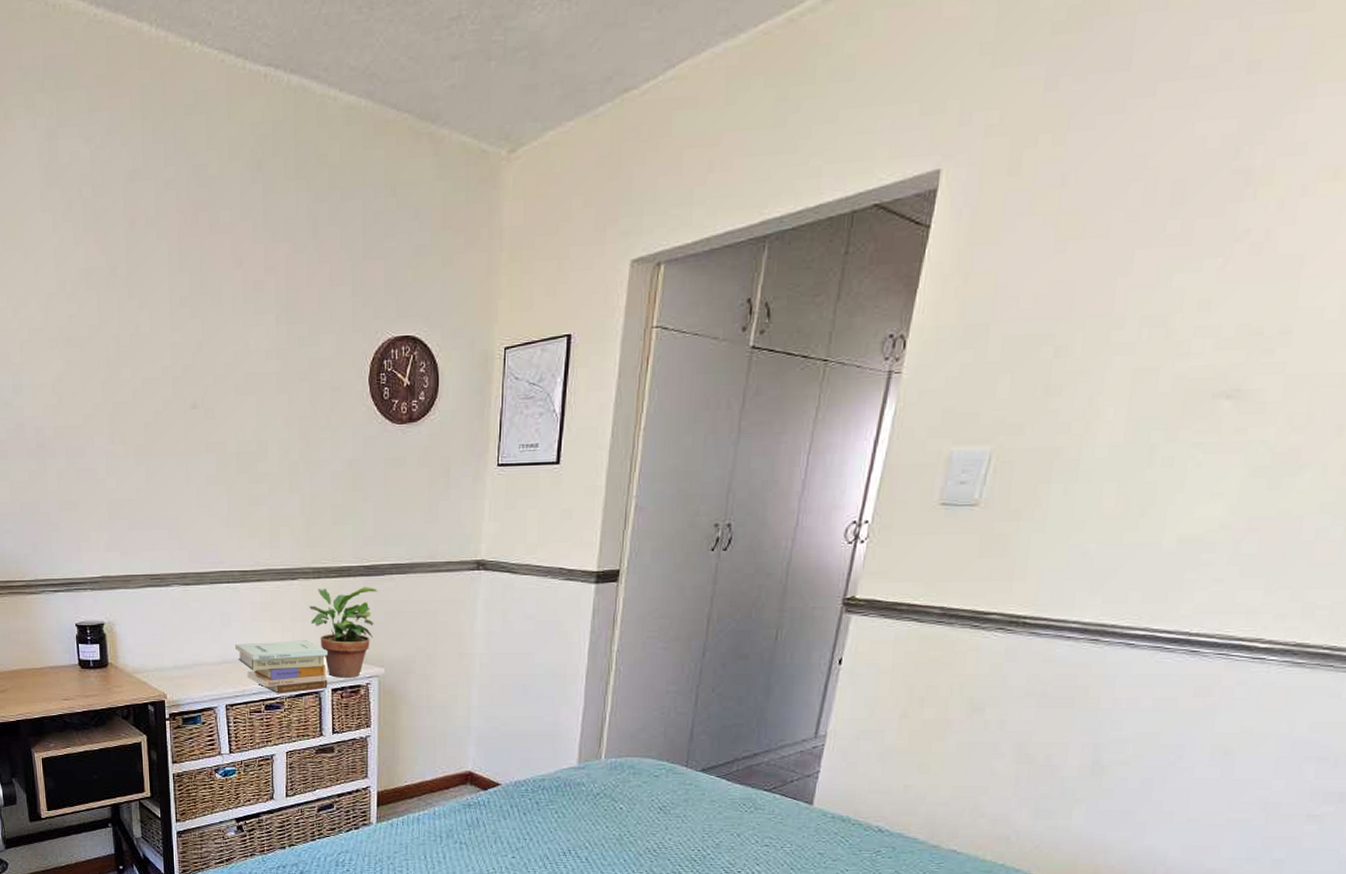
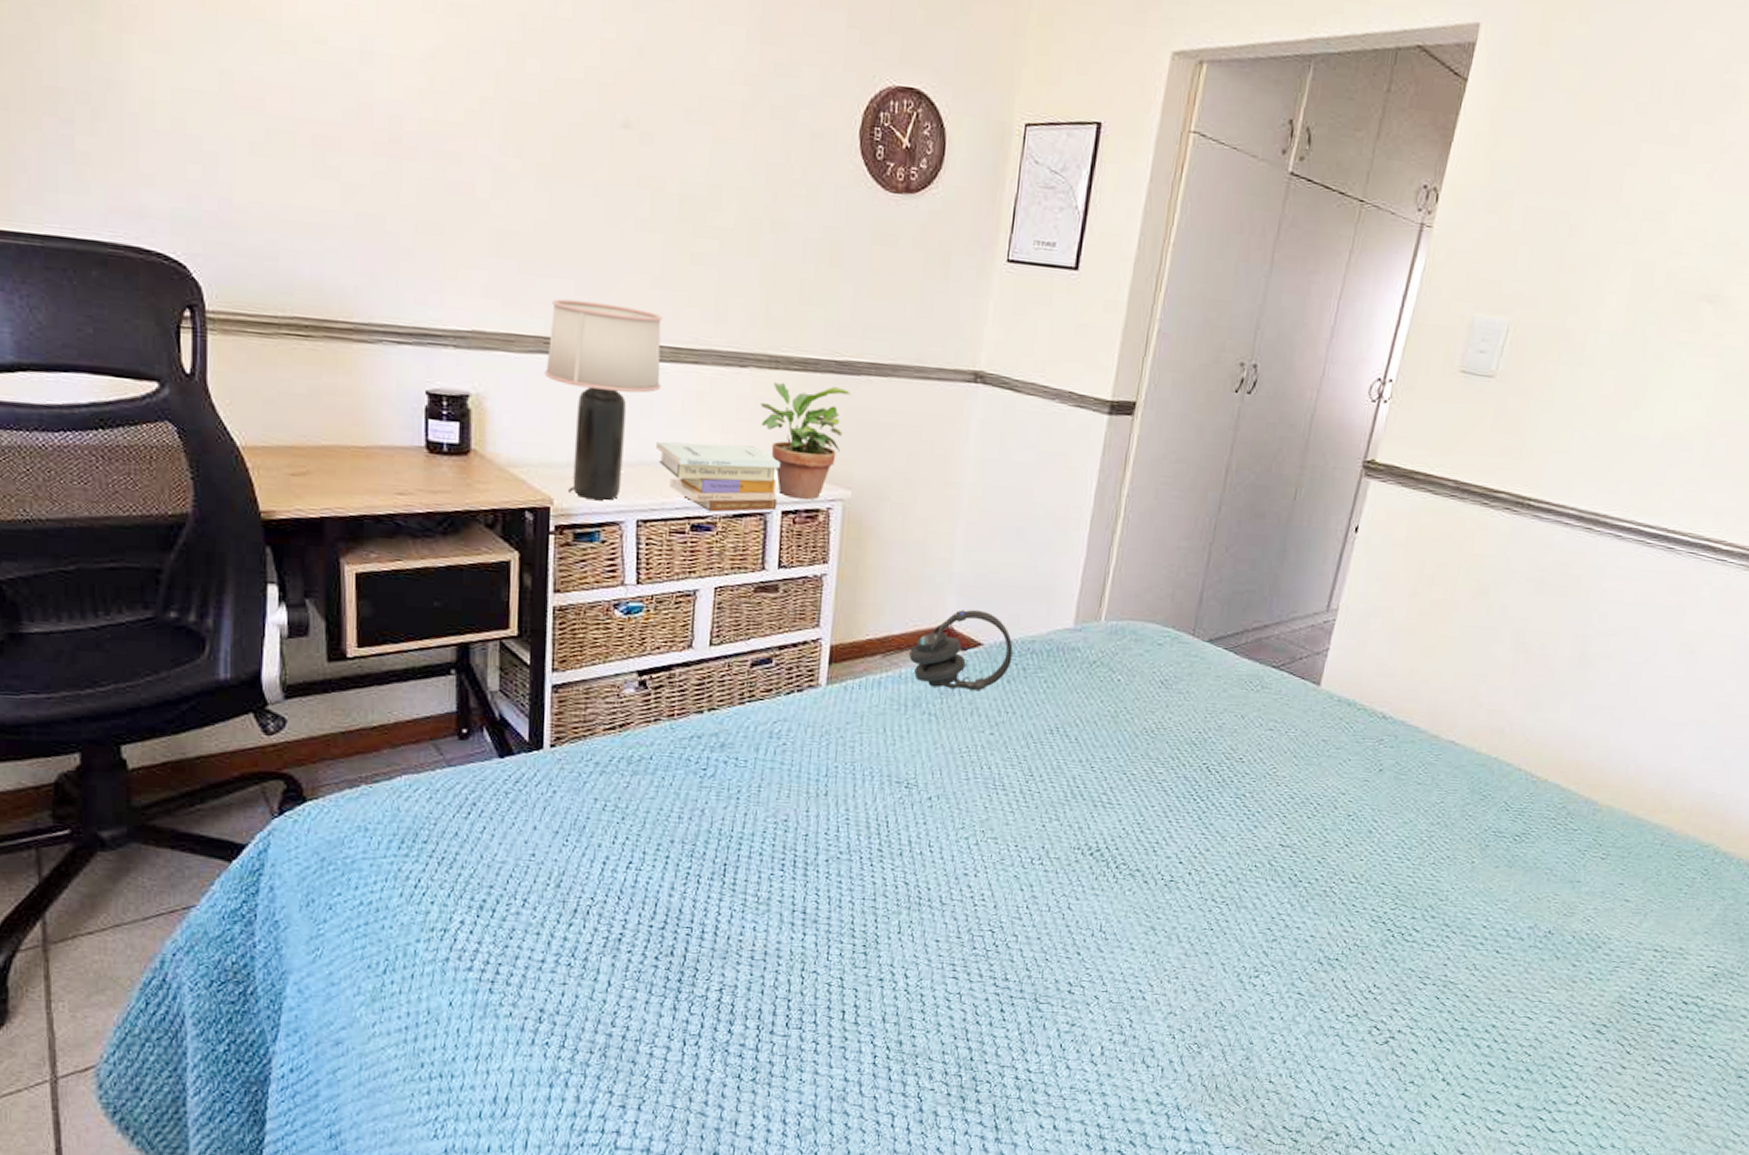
table lamp: none [152,543,235,693] -> present [544,298,662,501]
headphones: none [419,757,526,823] -> present [882,609,1013,692]

